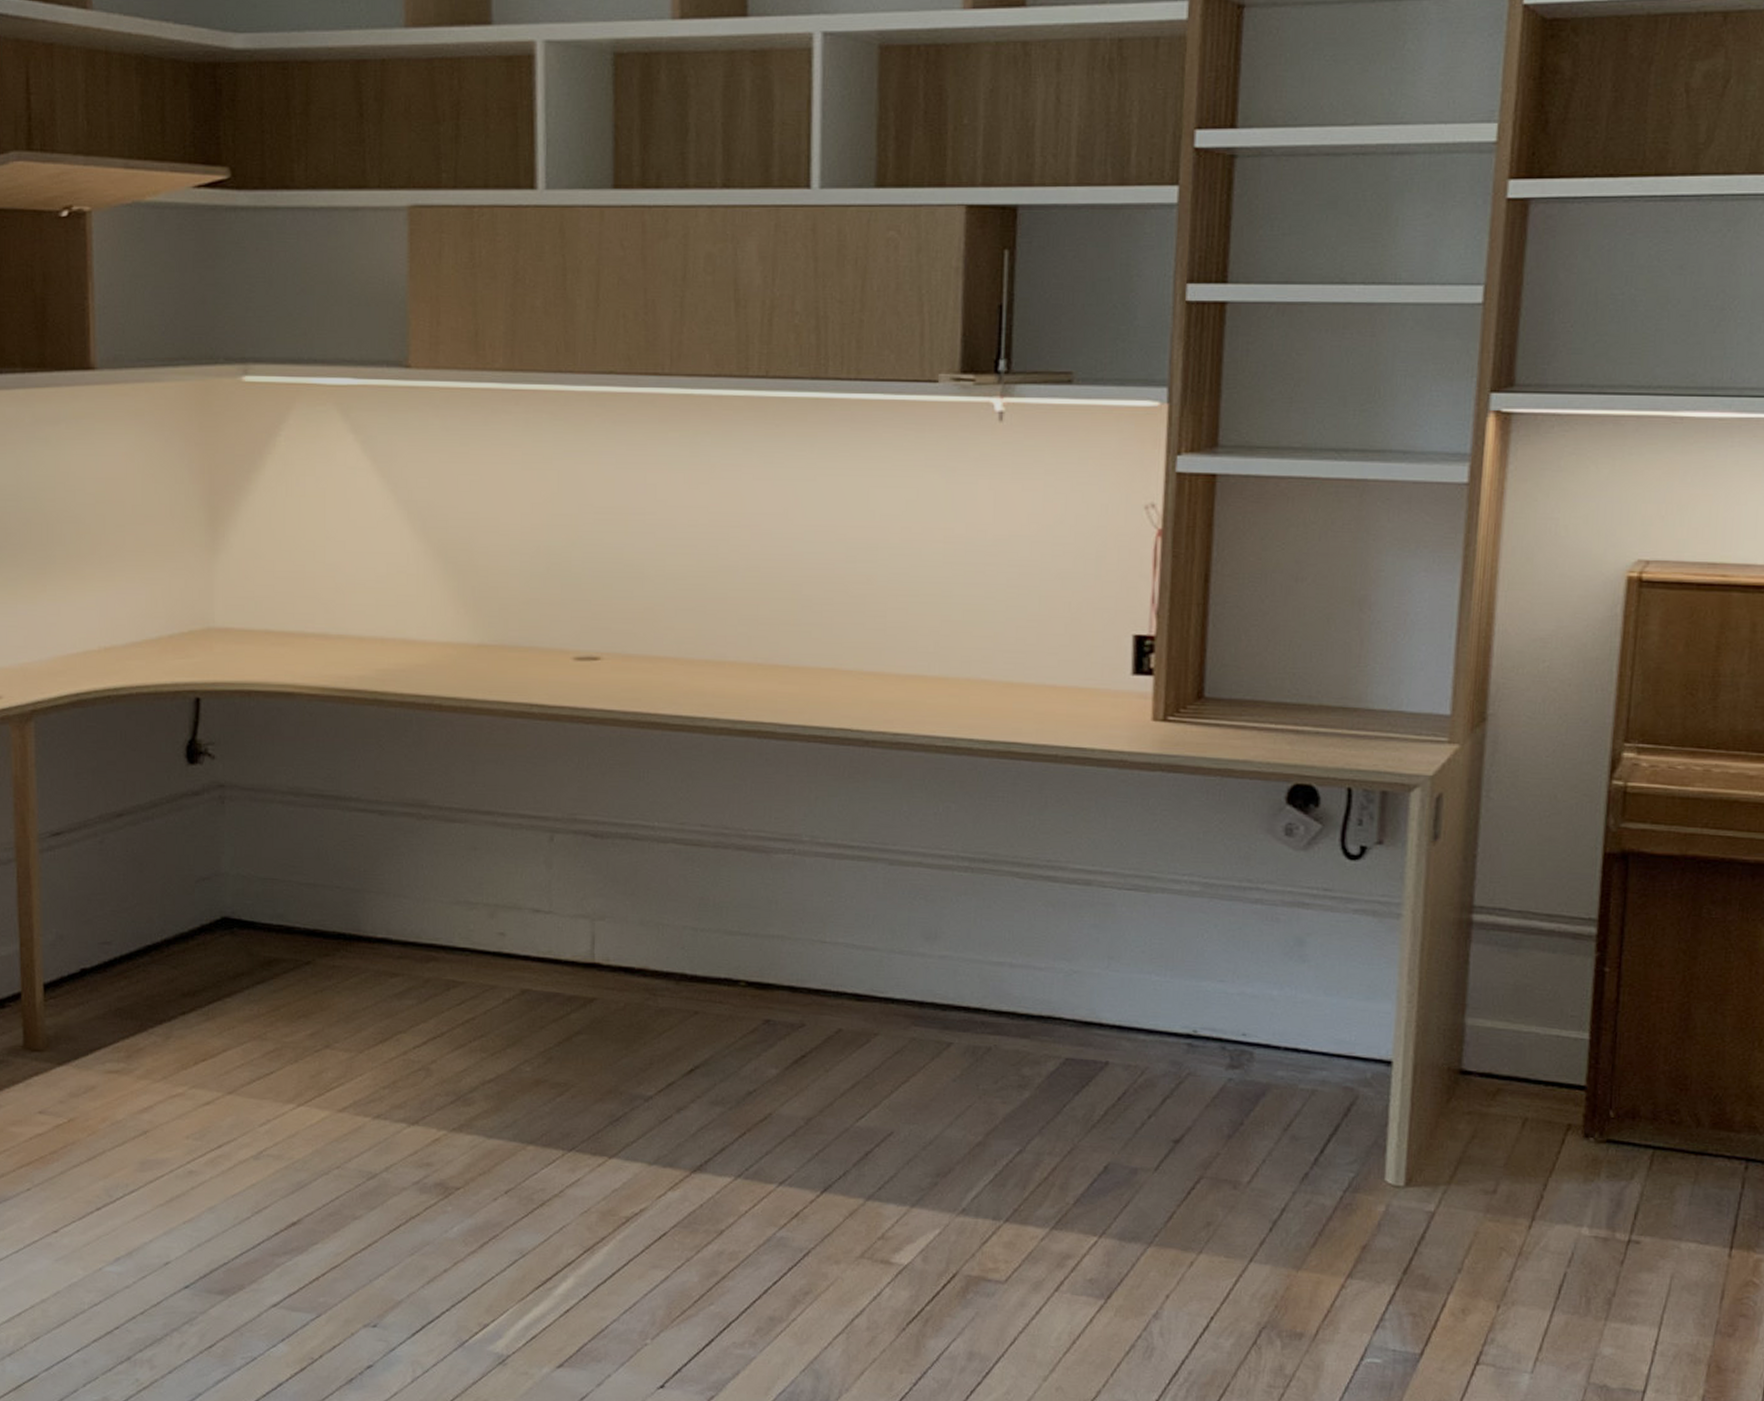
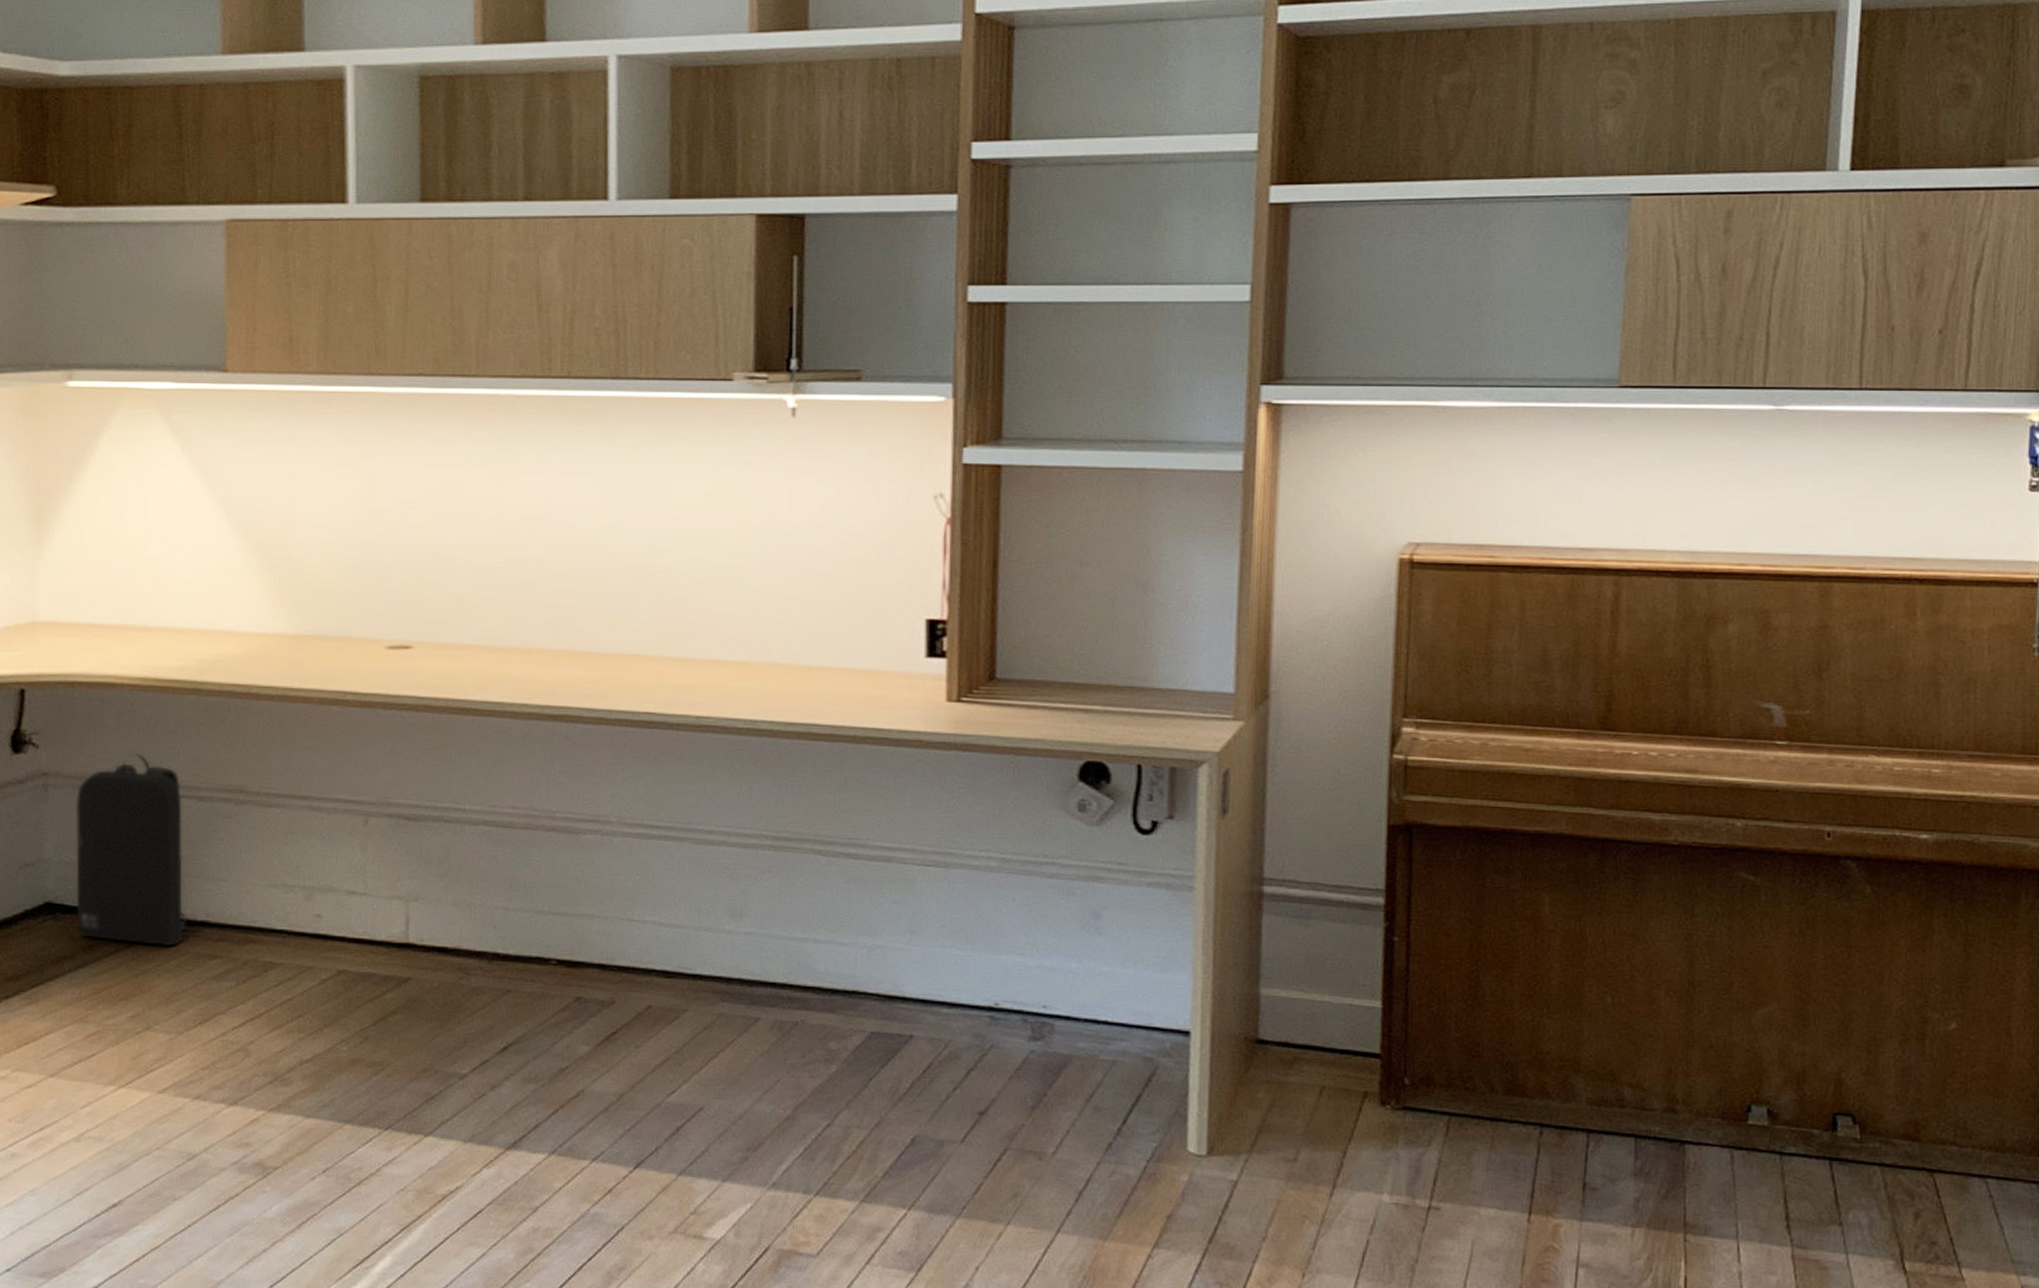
backpack: none [253,764,369,964] -> present [75,752,188,947]

